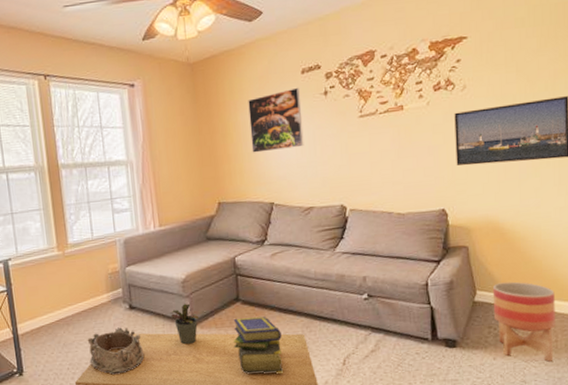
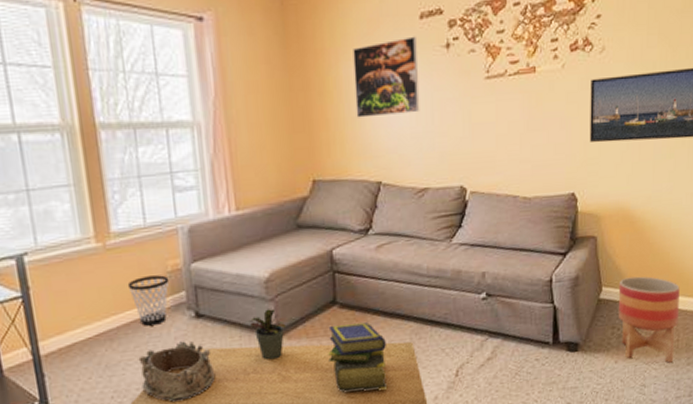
wastebasket: none [79,276,110,315] -> present [127,275,170,326]

